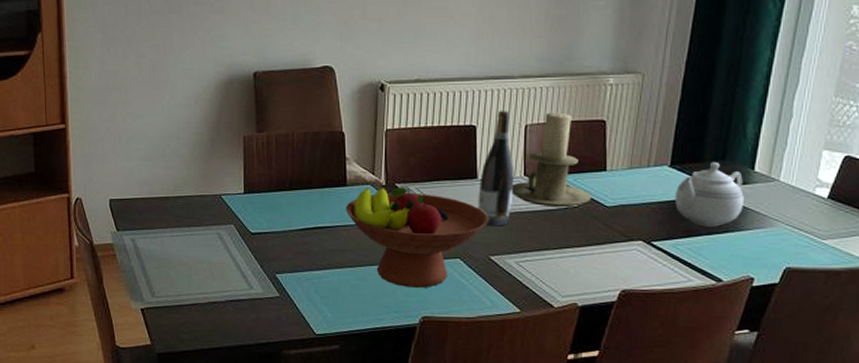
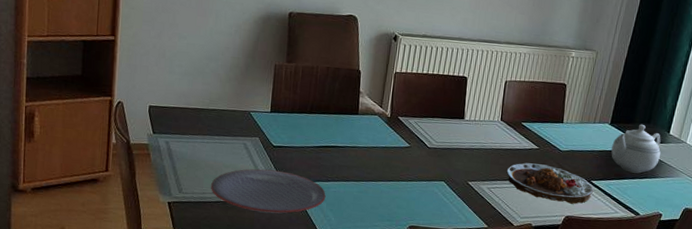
plate: none [186,261,318,314] -> present [211,169,326,214]
fruit bowl: present [346,187,489,288] -> none [356,118,471,203]
wine bottle: present [478,110,514,226] -> none [462,67,495,159]
candle holder: present [511,112,592,208] -> none [489,73,551,149]
plate: none [538,226,656,274] -> present [506,162,594,204]

